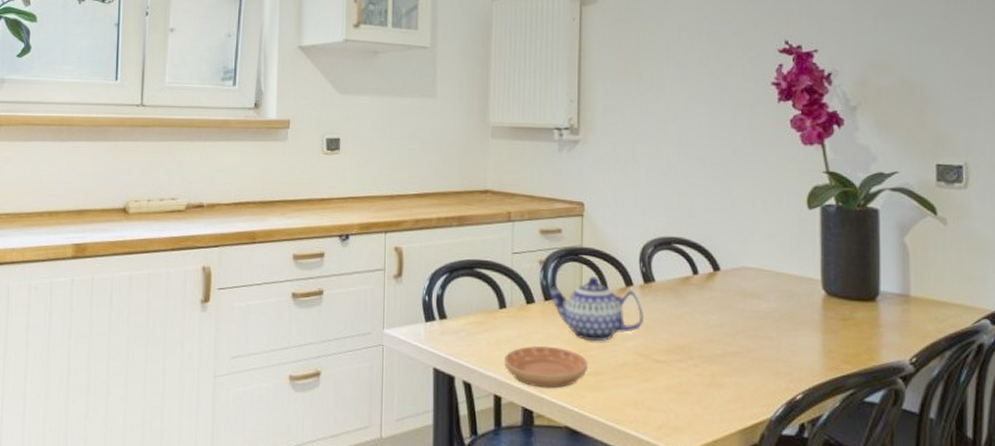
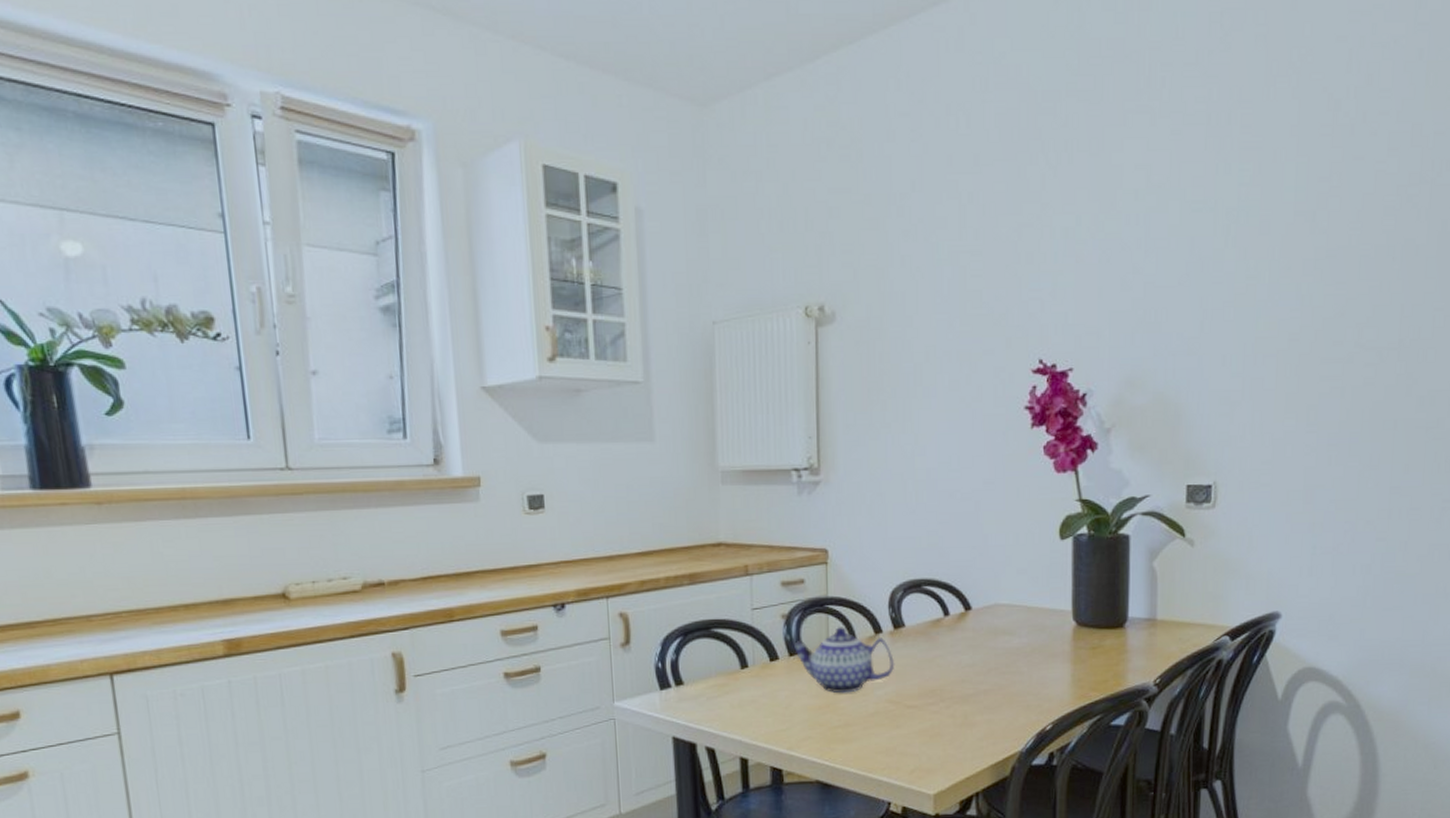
saucer: present [505,345,588,388] -> none [749,702,838,745]

